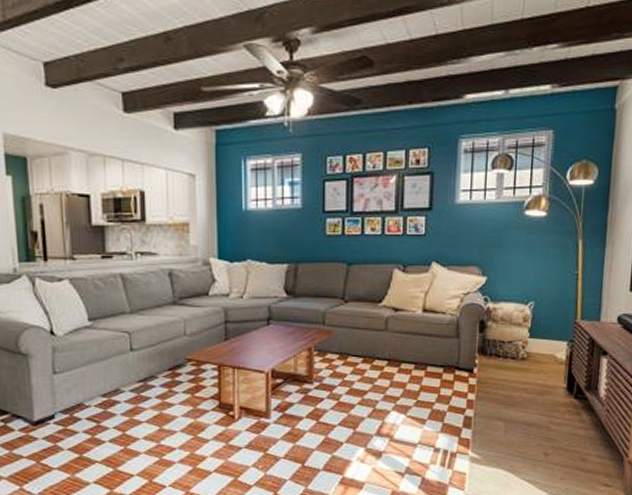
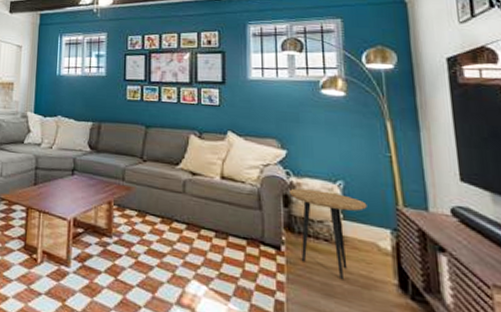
side table: none [485,313,551,391] -> present [288,188,367,280]

